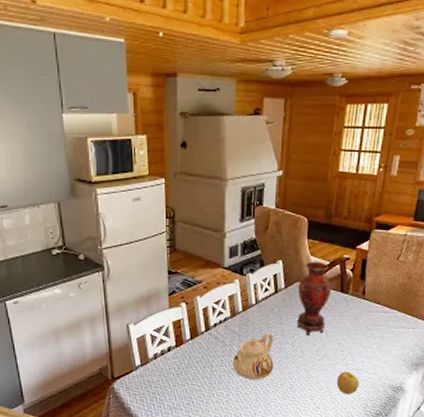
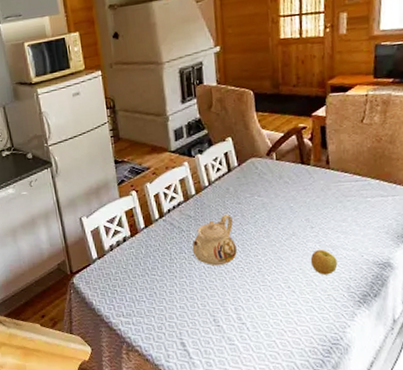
vase: present [296,261,332,336] -> none [252,134,291,214]

